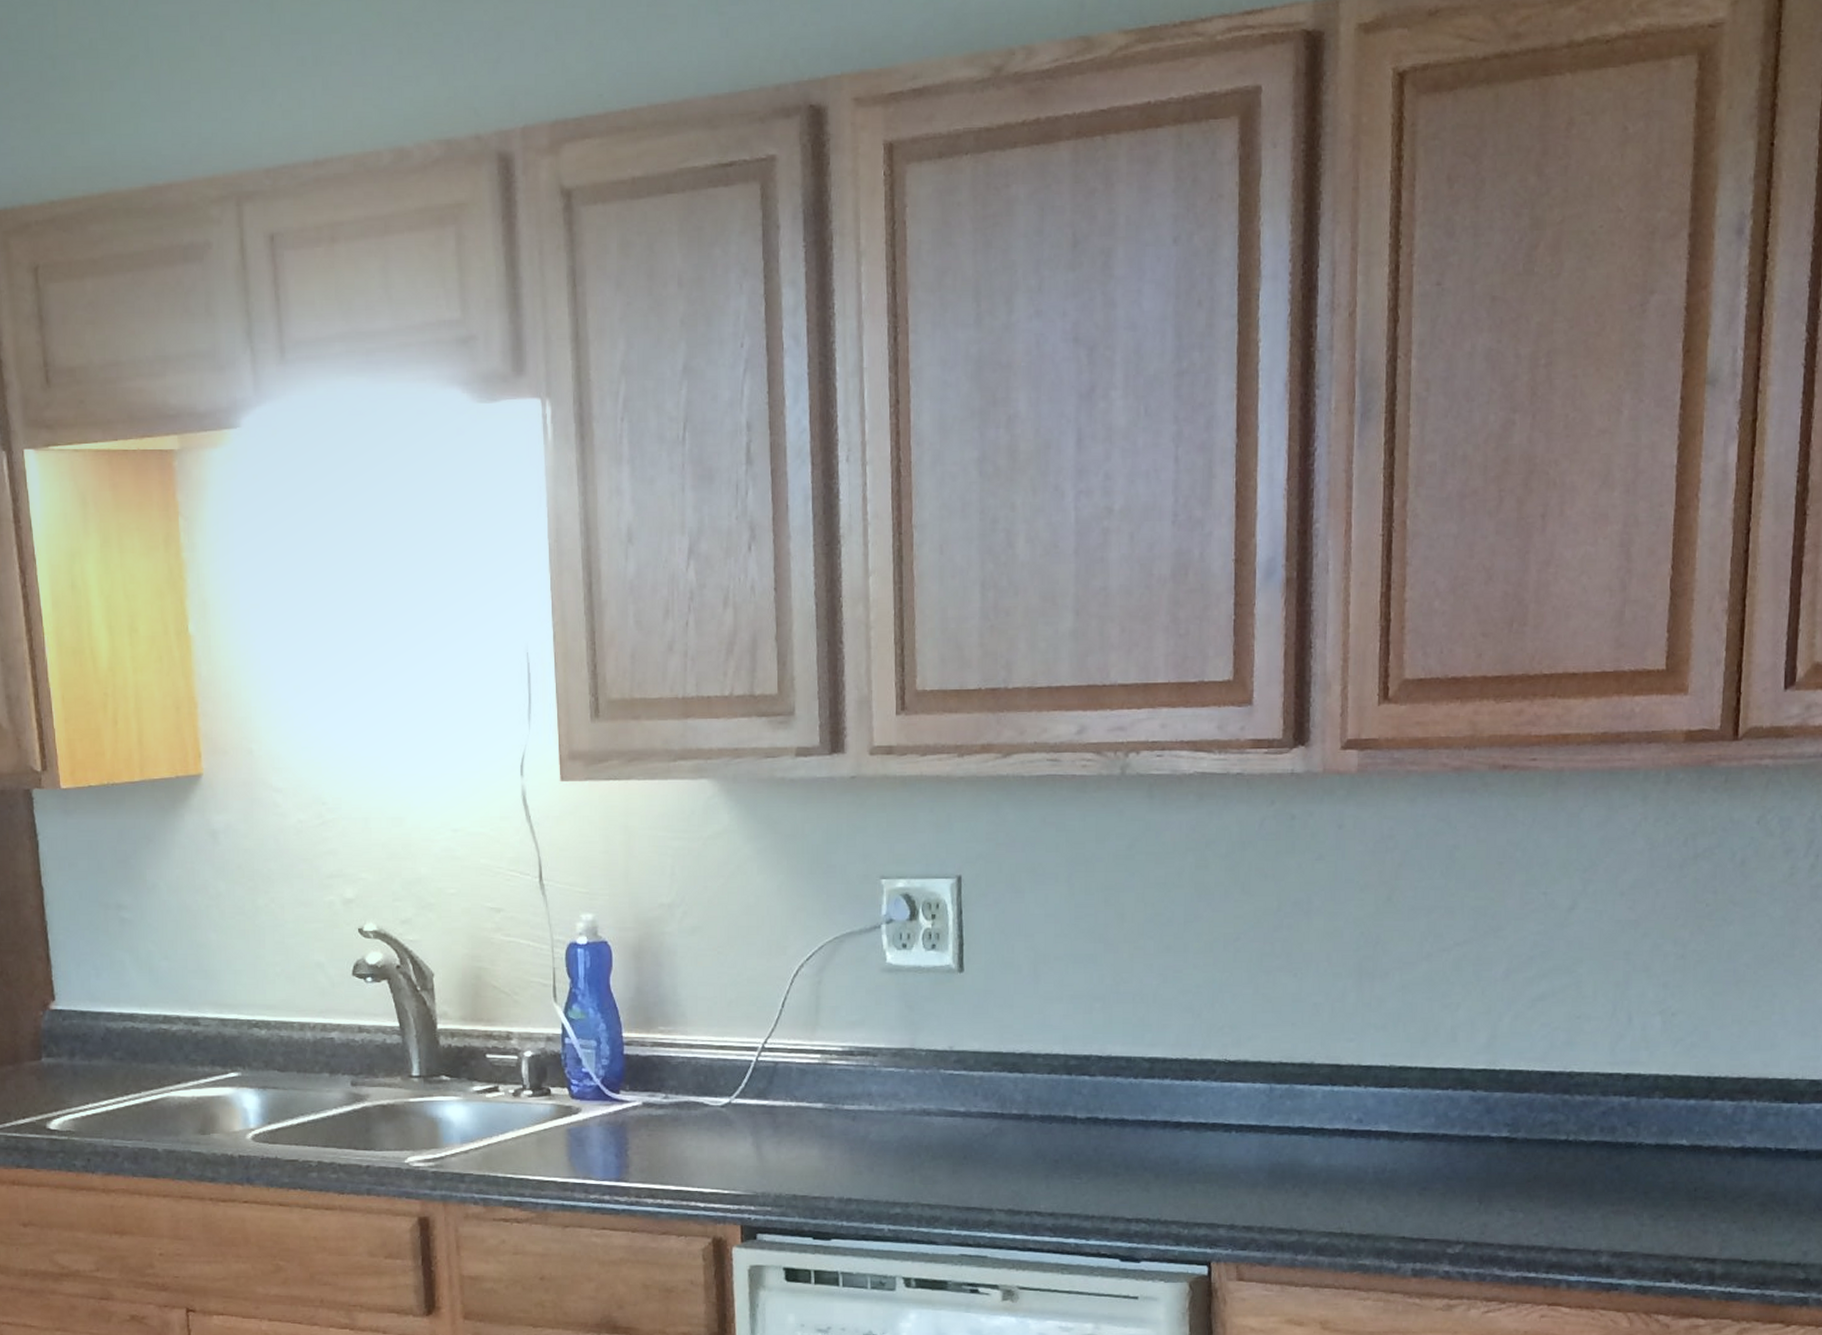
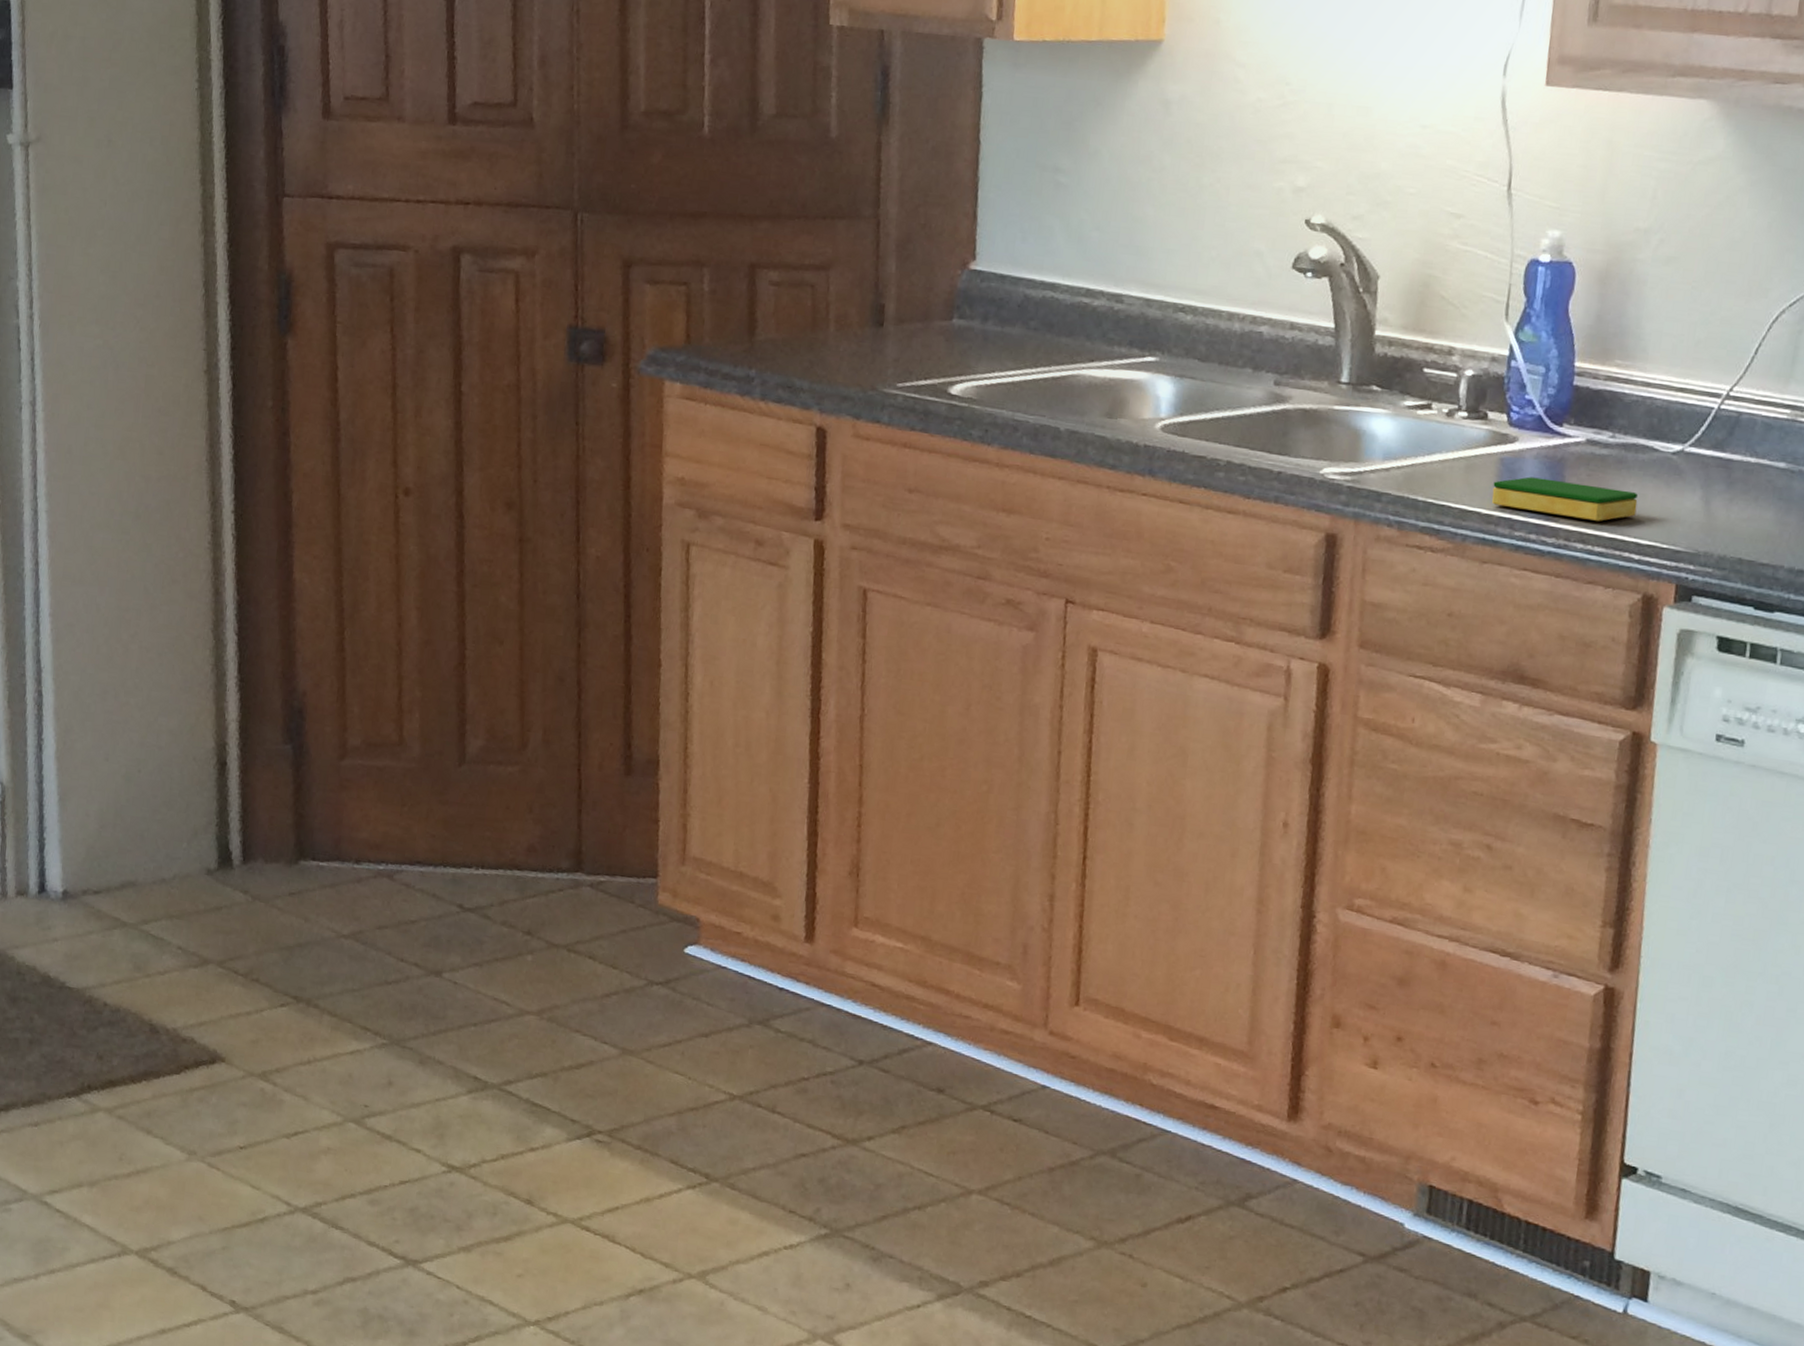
dish sponge: none [564,1143,696,1176] -> present [1492,476,1638,521]

